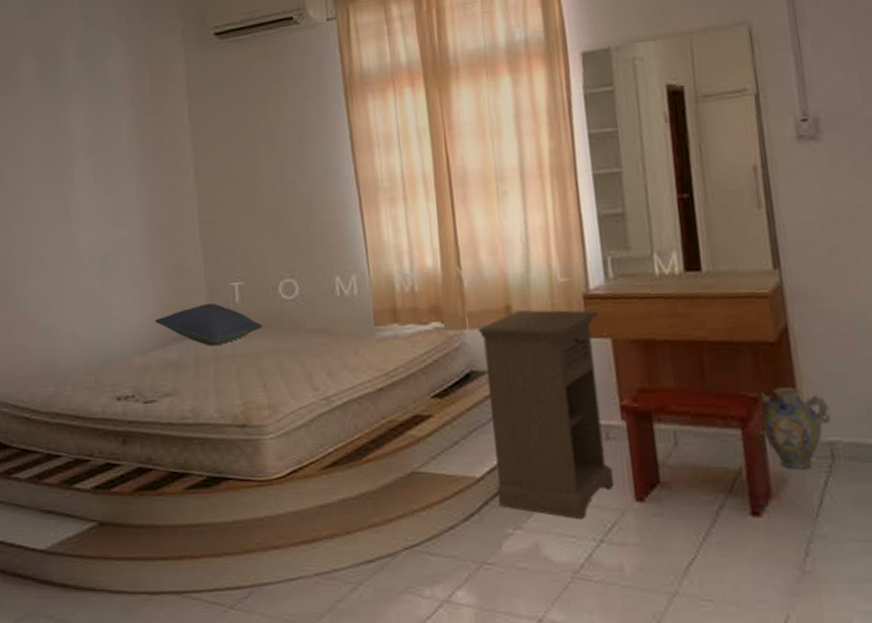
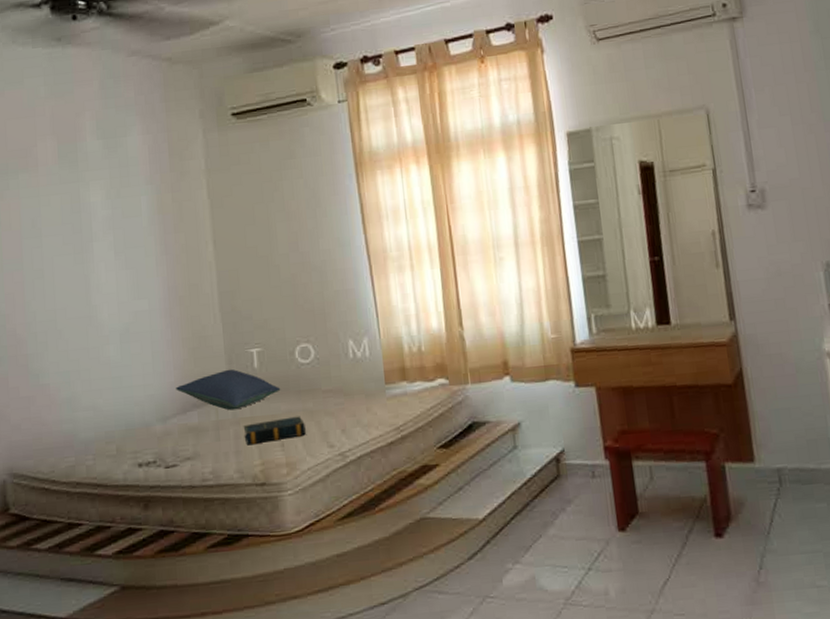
book: none [223,355,289,384] -> present [243,416,306,446]
nightstand: present [477,310,615,520] -> none [478,363,600,551]
ceramic jug: present [756,387,831,470] -> none [717,423,778,494]

